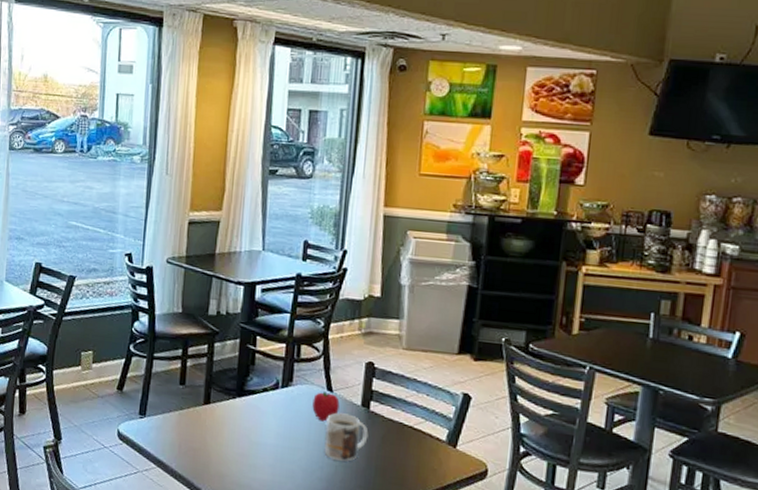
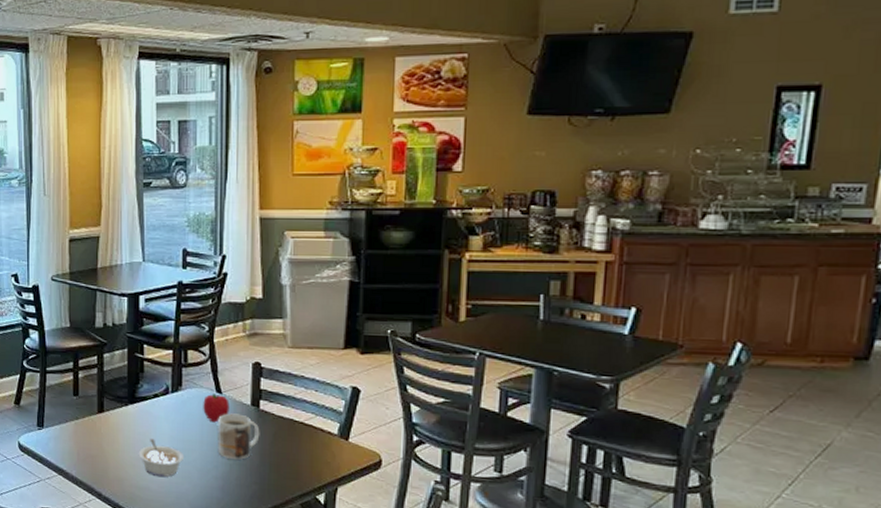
legume: none [242,434,290,475] -> present [138,439,185,477]

